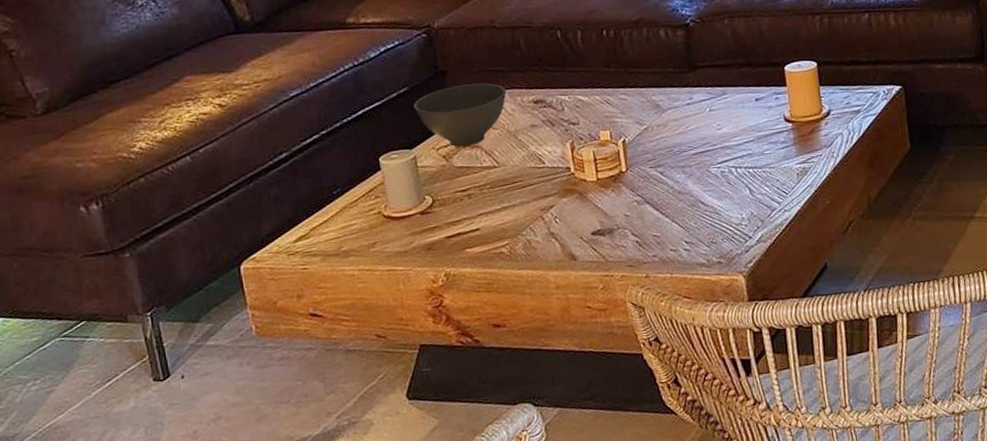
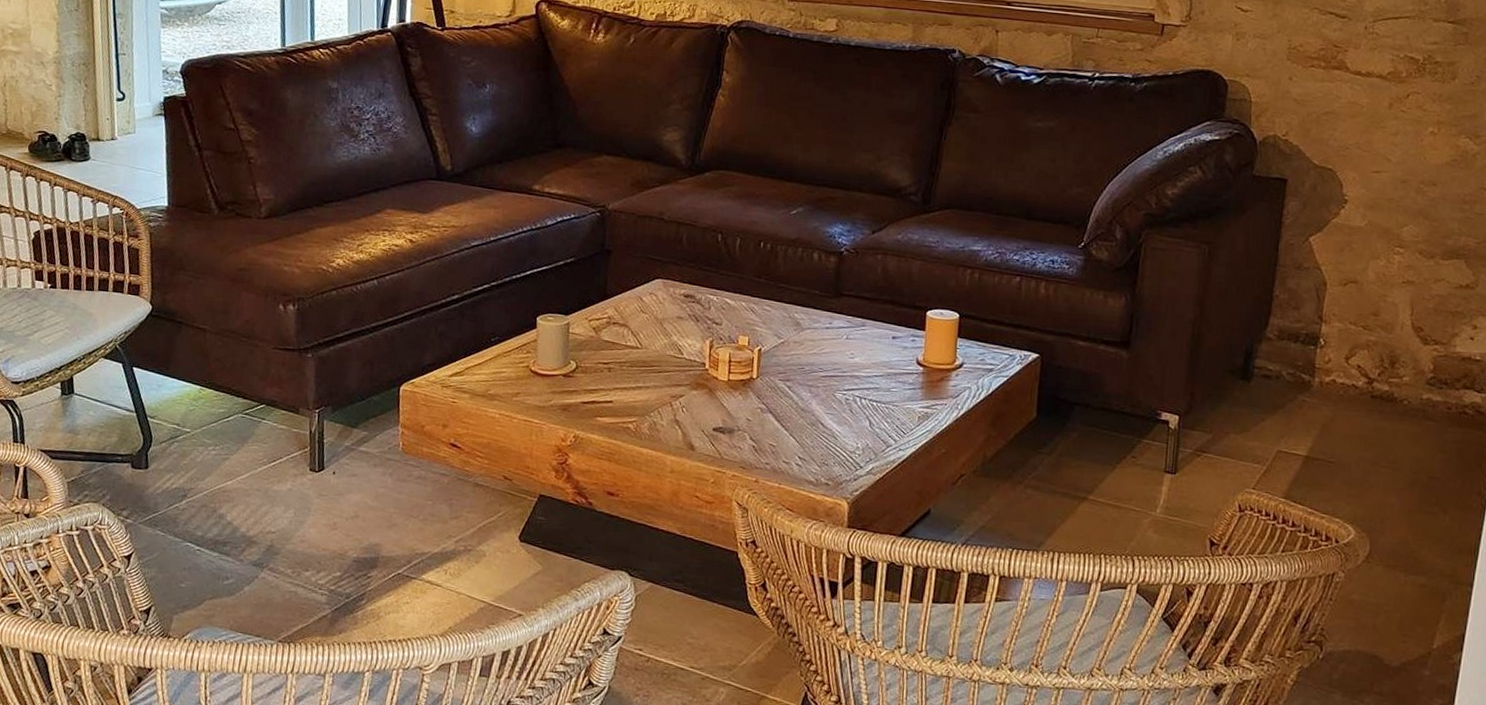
bowl: present [413,83,507,148] -> none [576,266,662,324]

